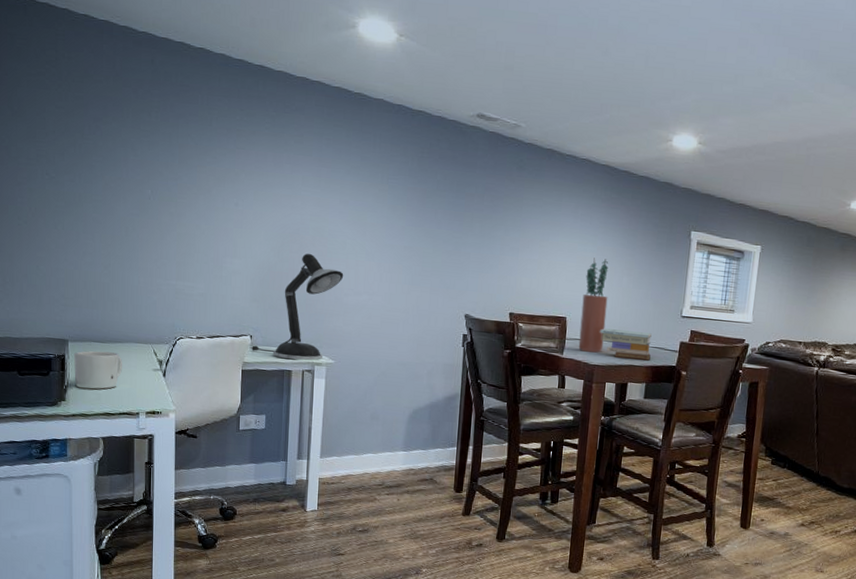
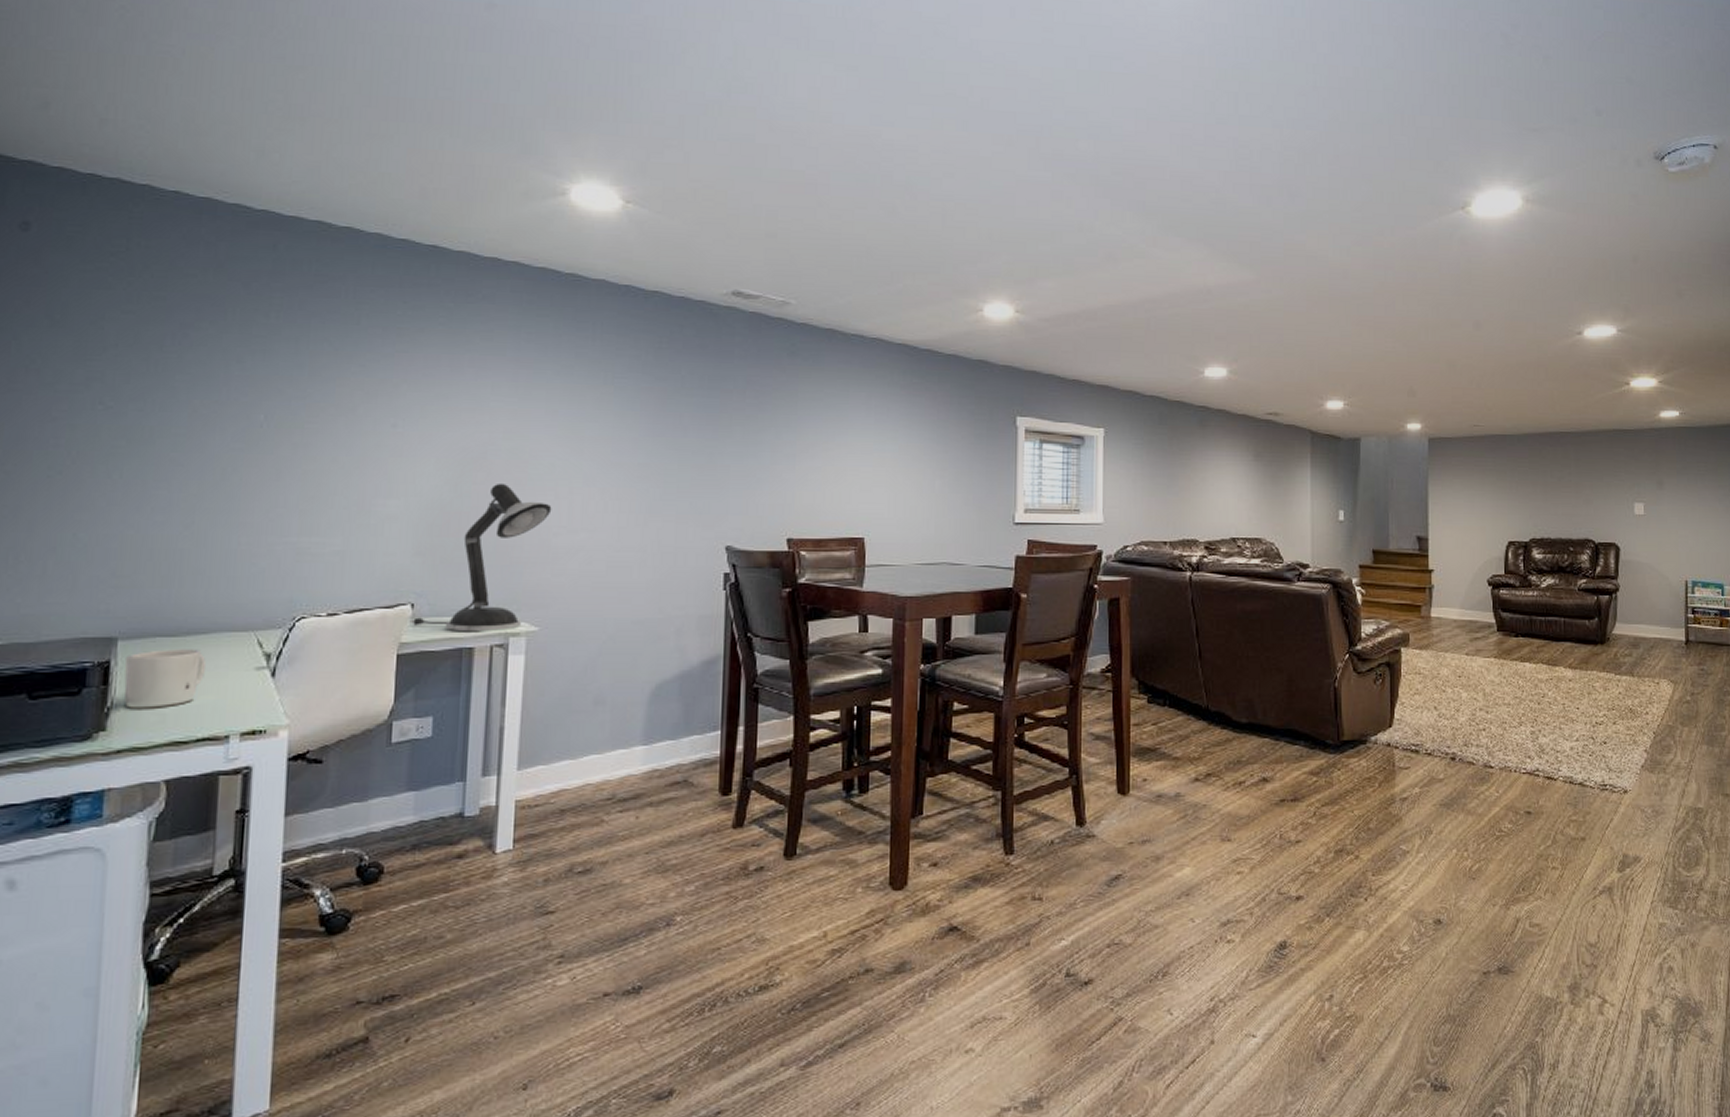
vase: present [578,258,609,353] -> none [883,458,918,581]
books: present [600,328,652,361] -> none [910,548,979,584]

